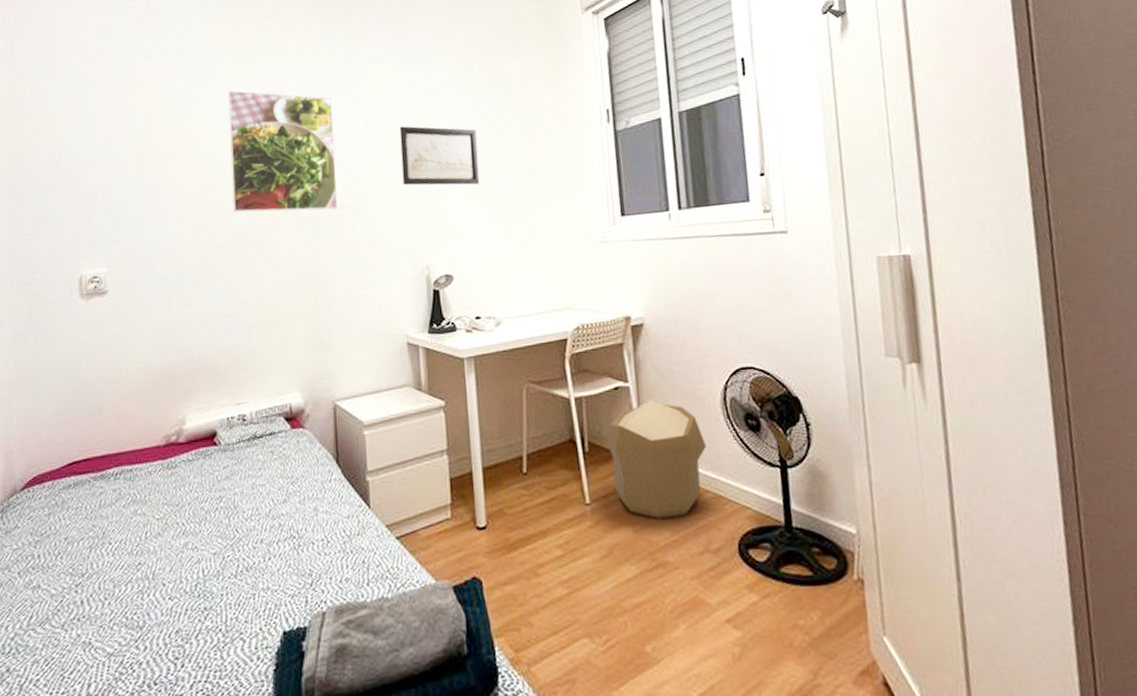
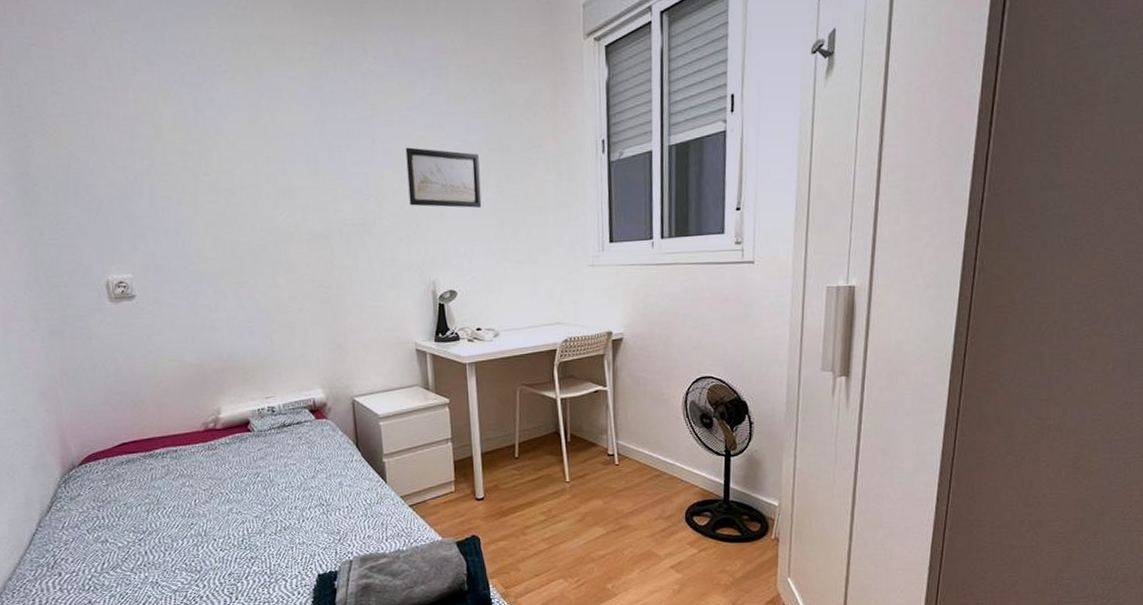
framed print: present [228,90,338,213] -> none [234,101,349,227]
pouf: present [604,400,707,519] -> none [584,401,668,493]

